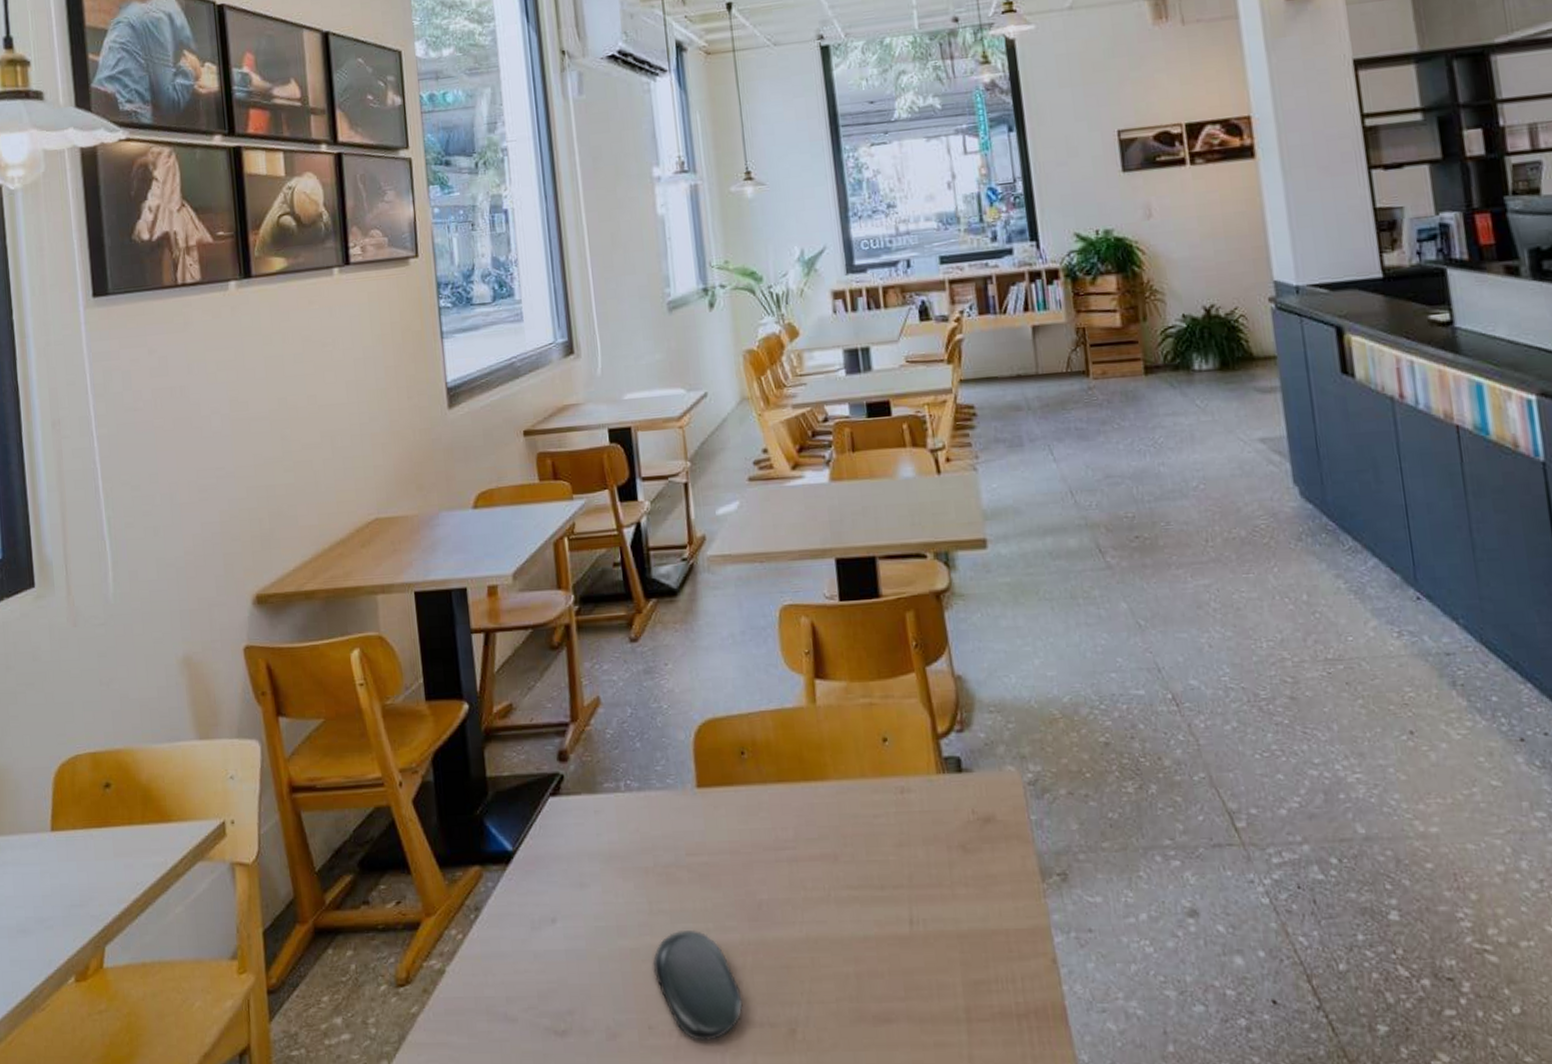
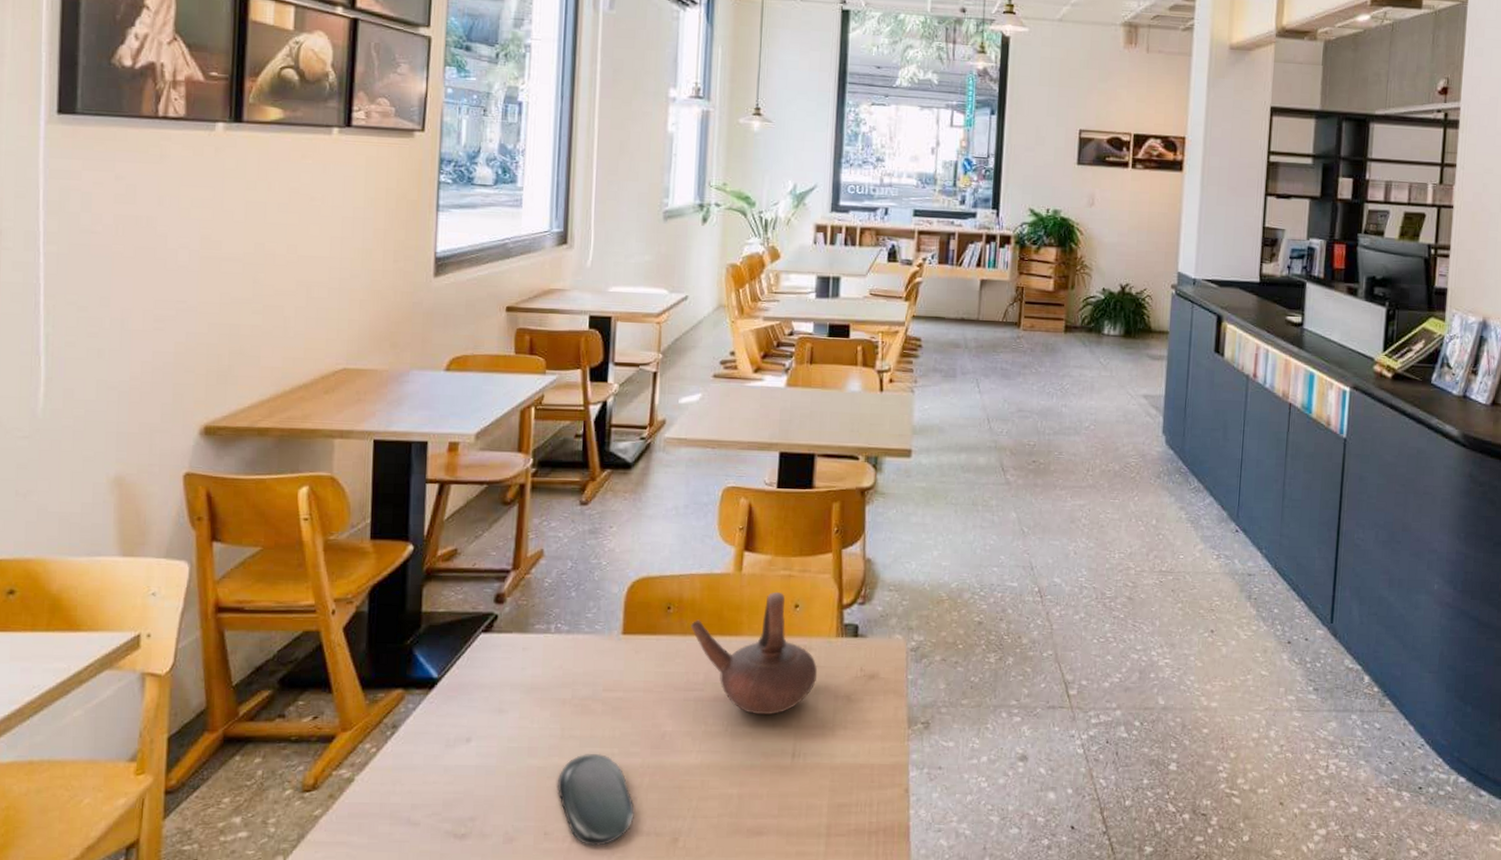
teapot: none [769,724,923,874] -> present [691,591,818,714]

